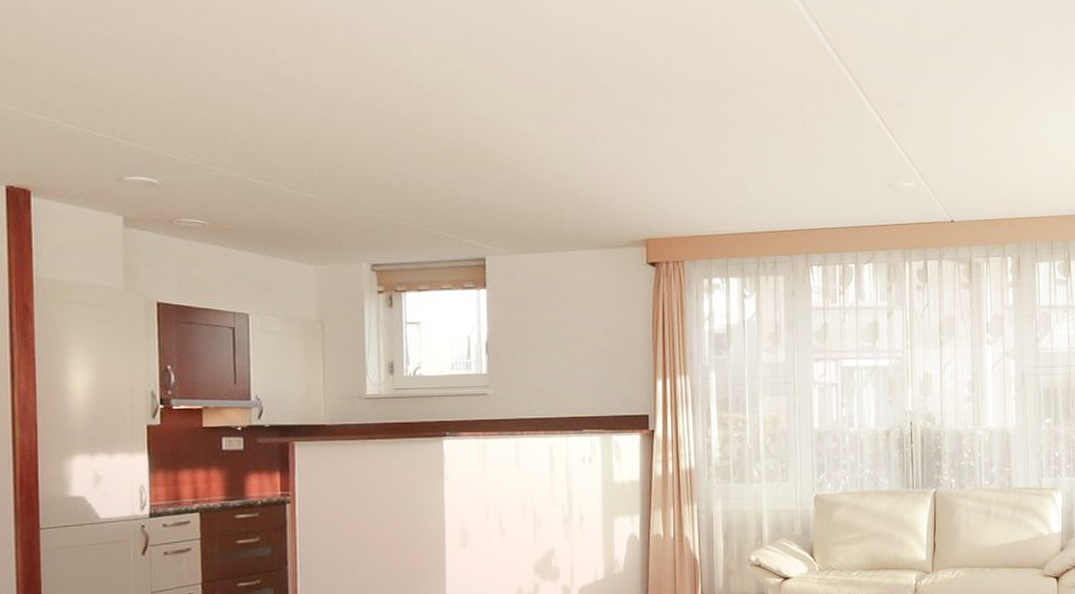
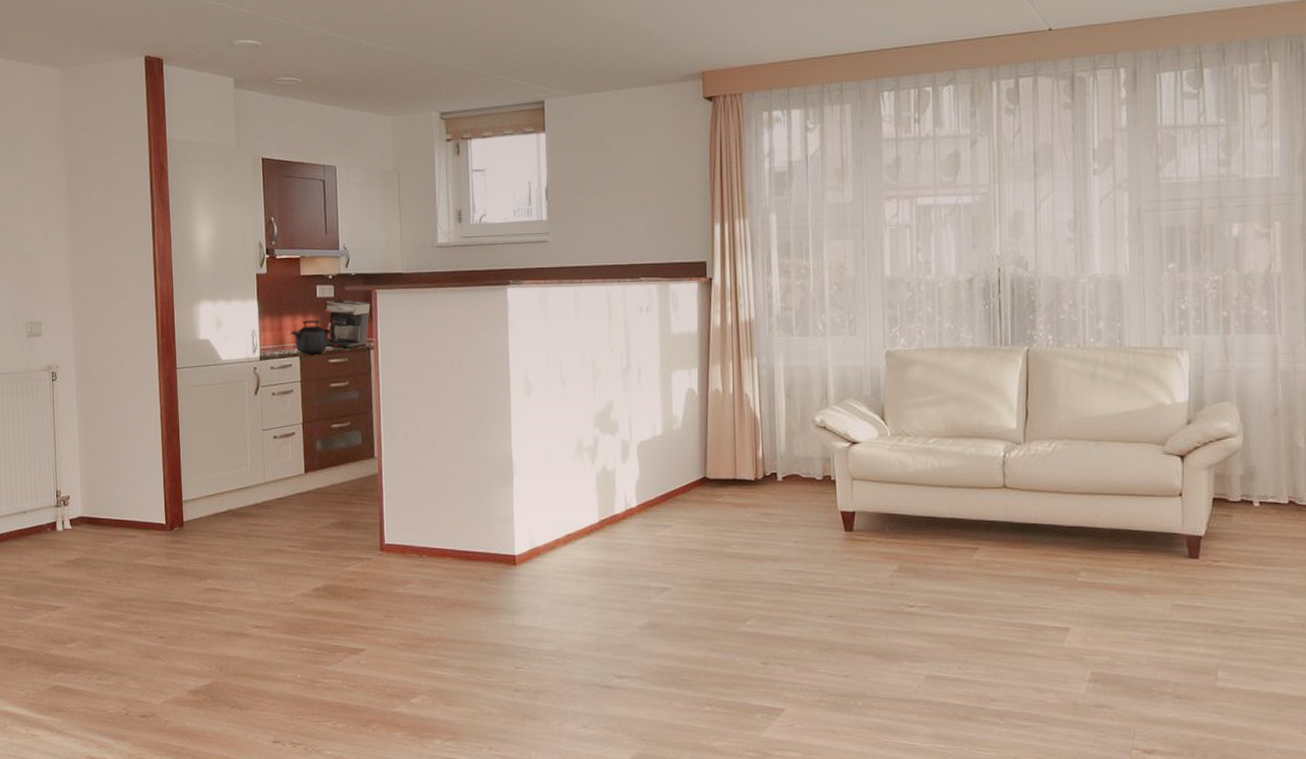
kettle: none [189,473,240,510] -> present [291,319,332,354]
coffee maker: none [231,451,287,505] -> present [324,299,370,350]

